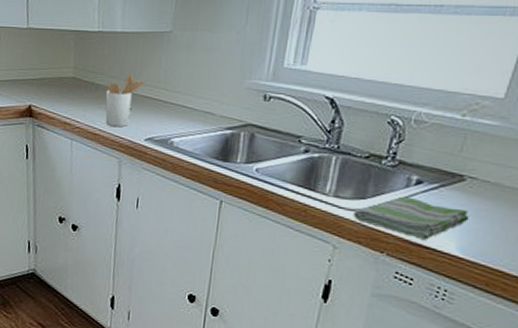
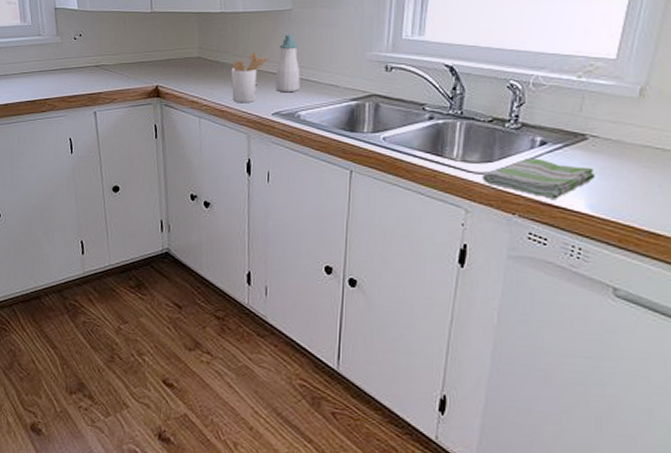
soap bottle: none [150,58,176,119] -> present [275,35,300,93]

